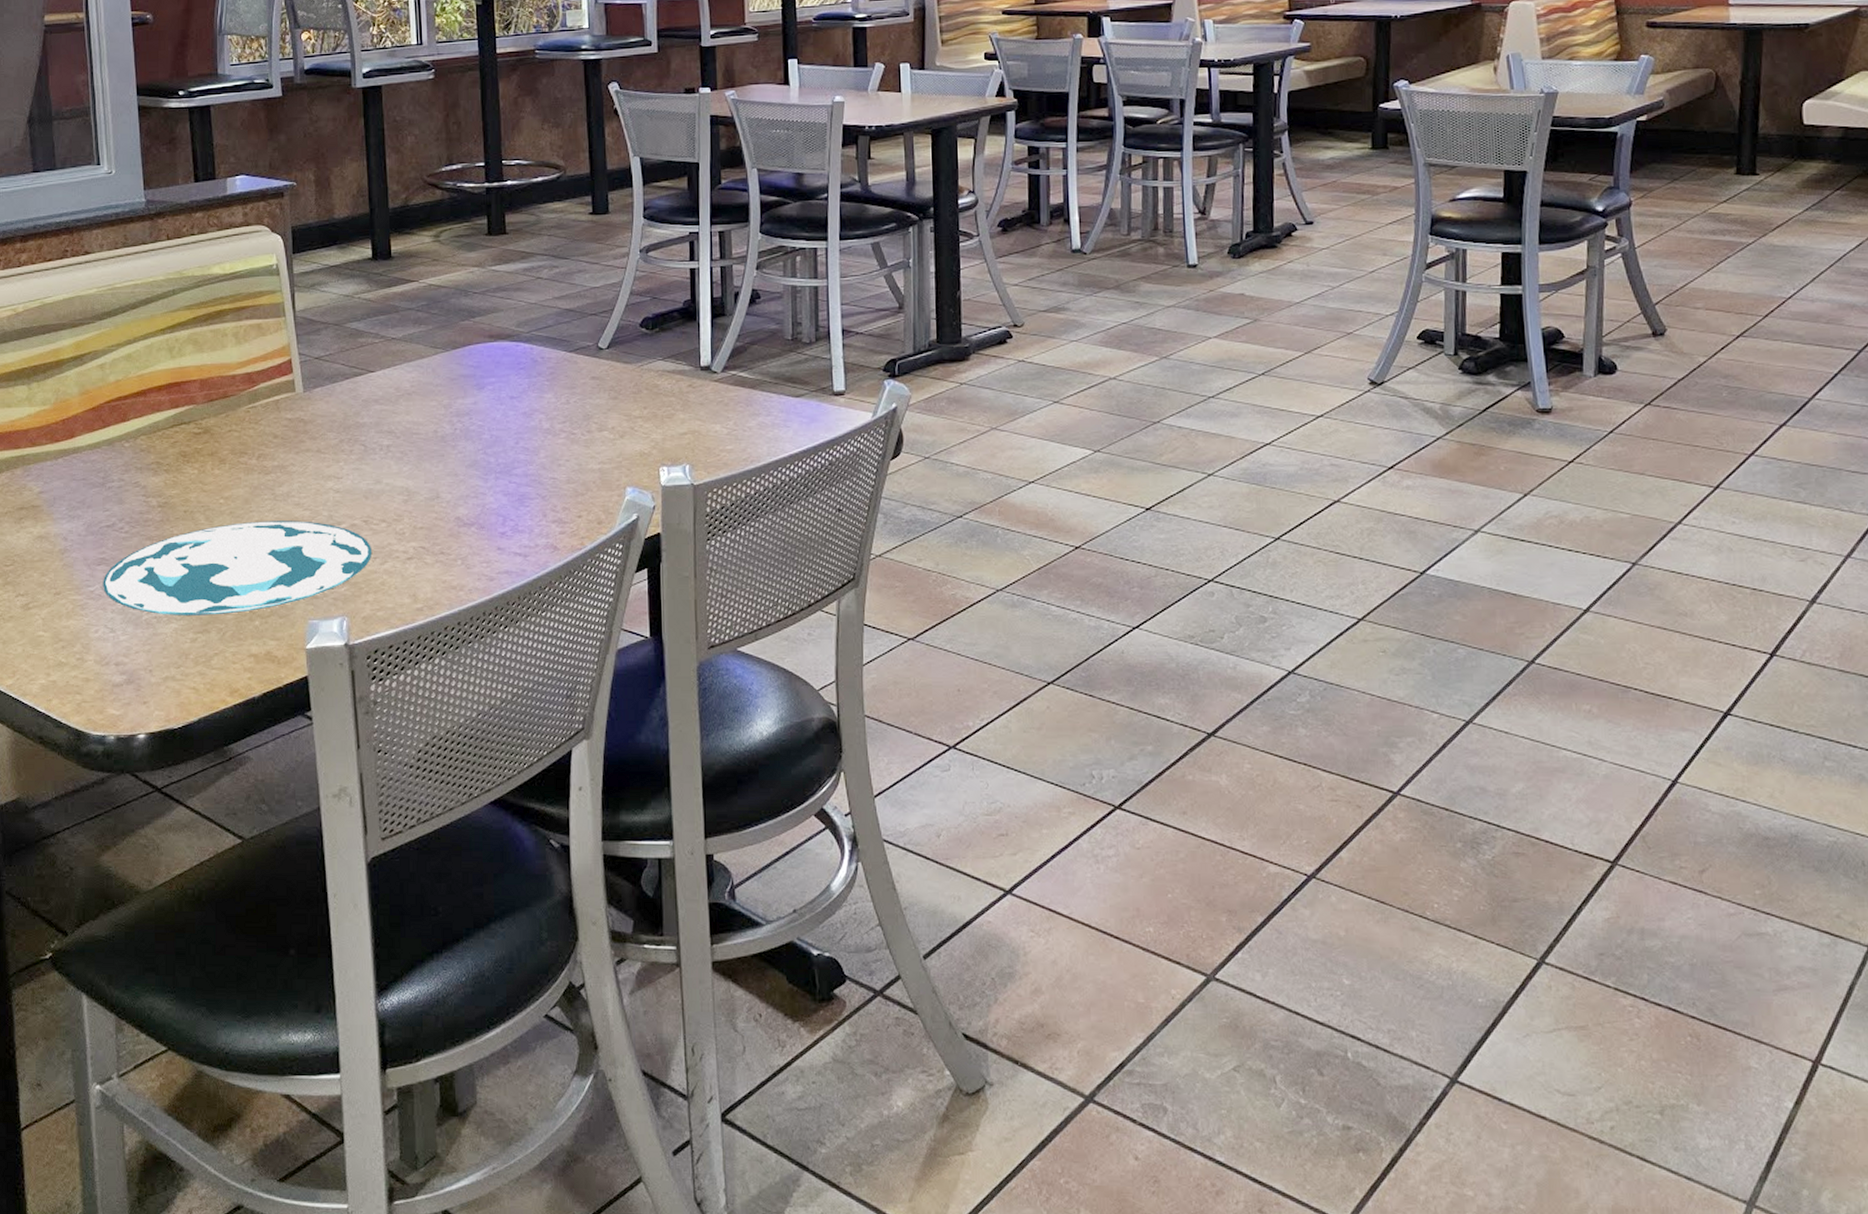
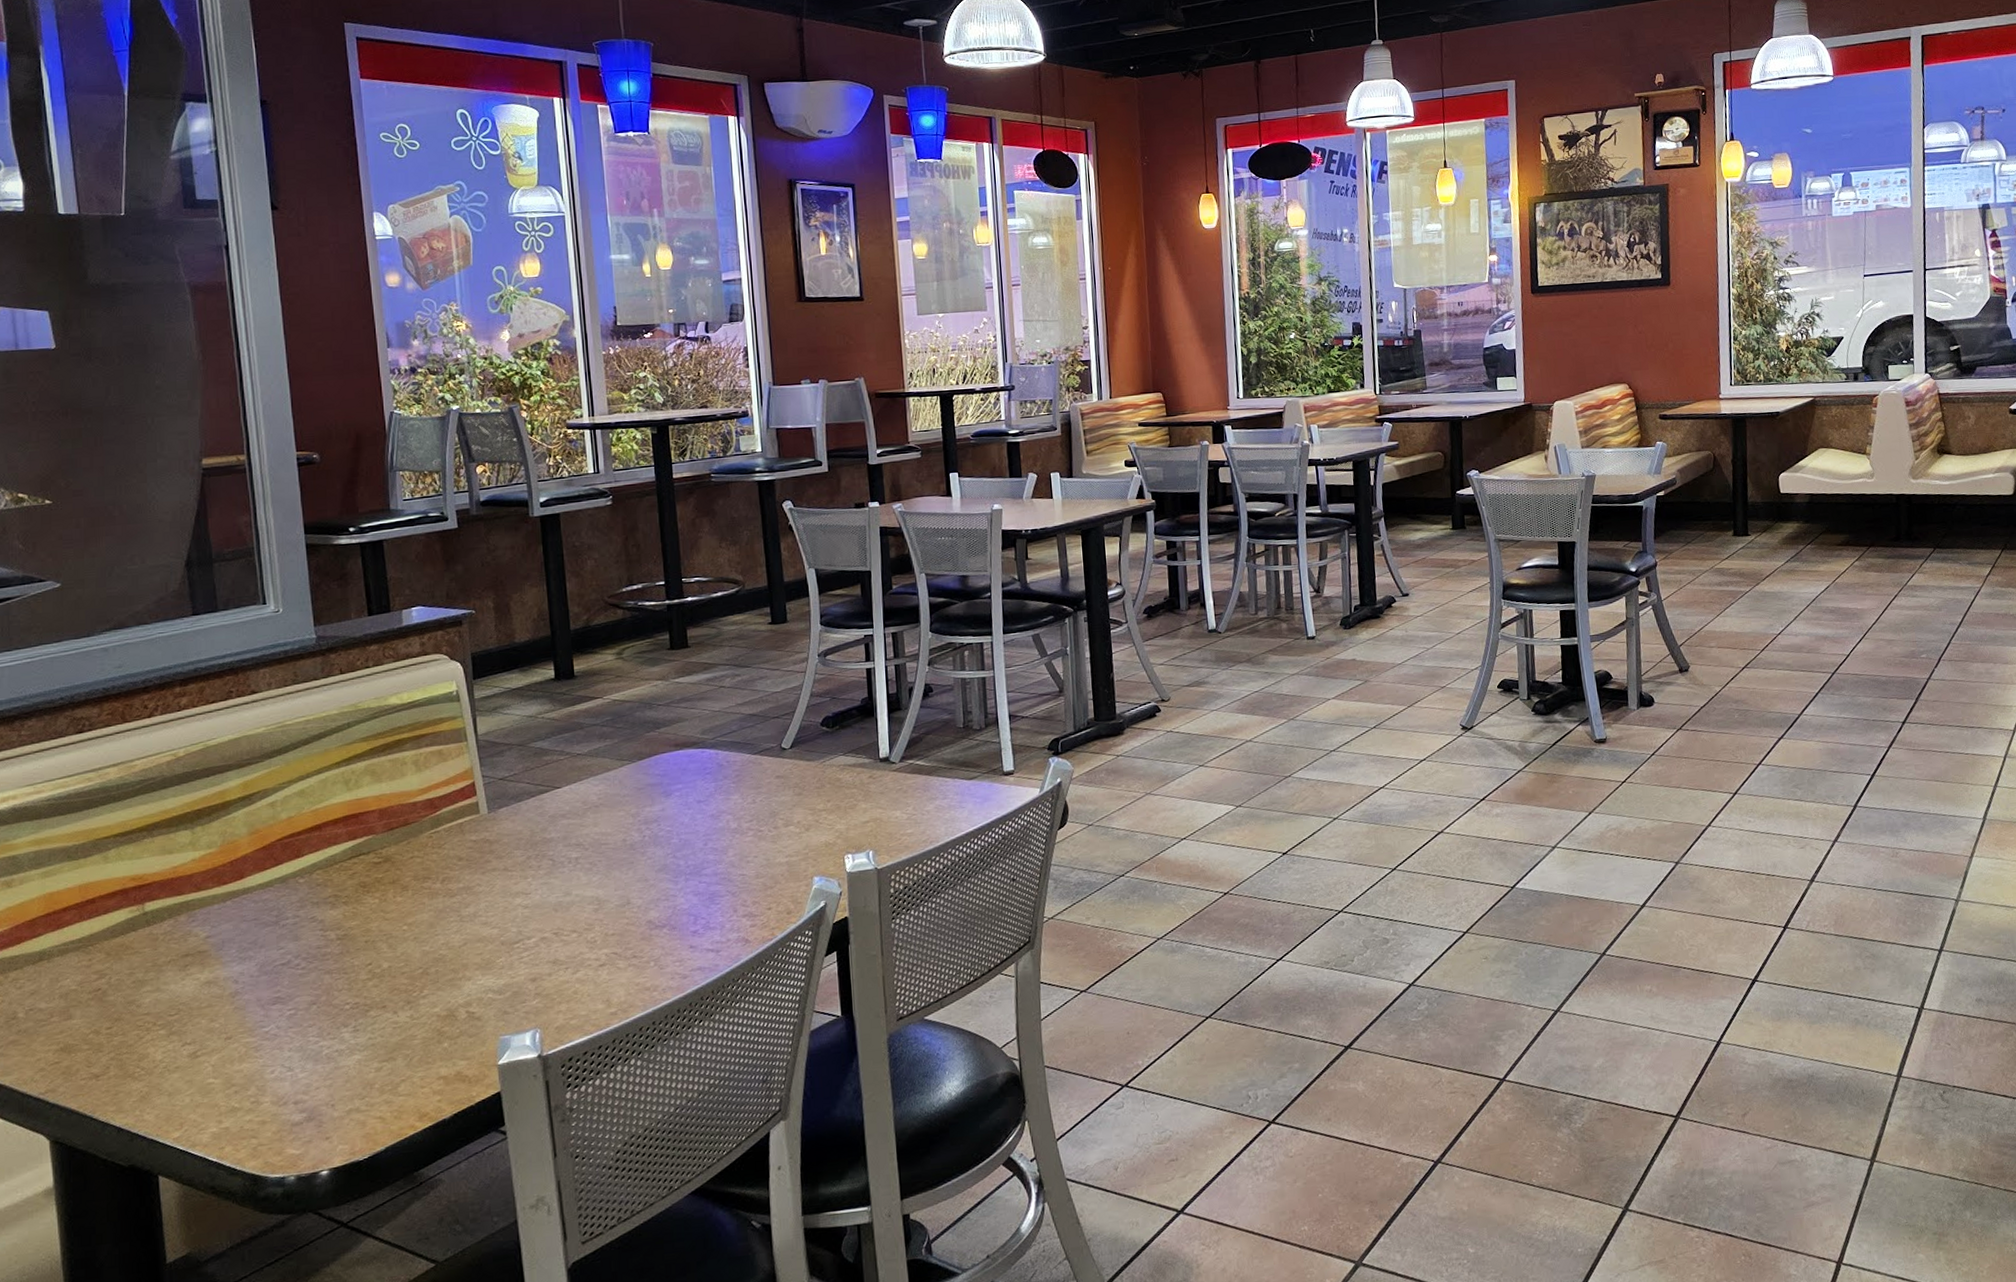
plate: present [103,521,371,615] -> none [278,939,563,1048]

